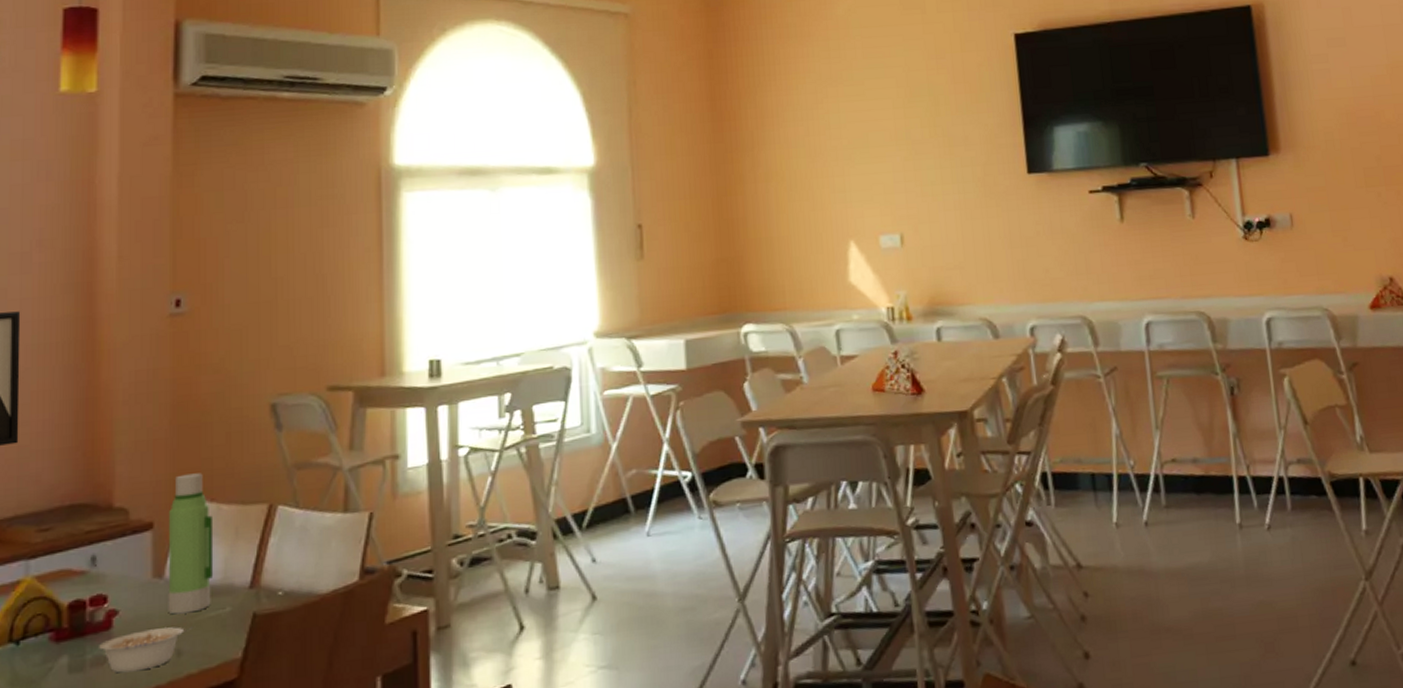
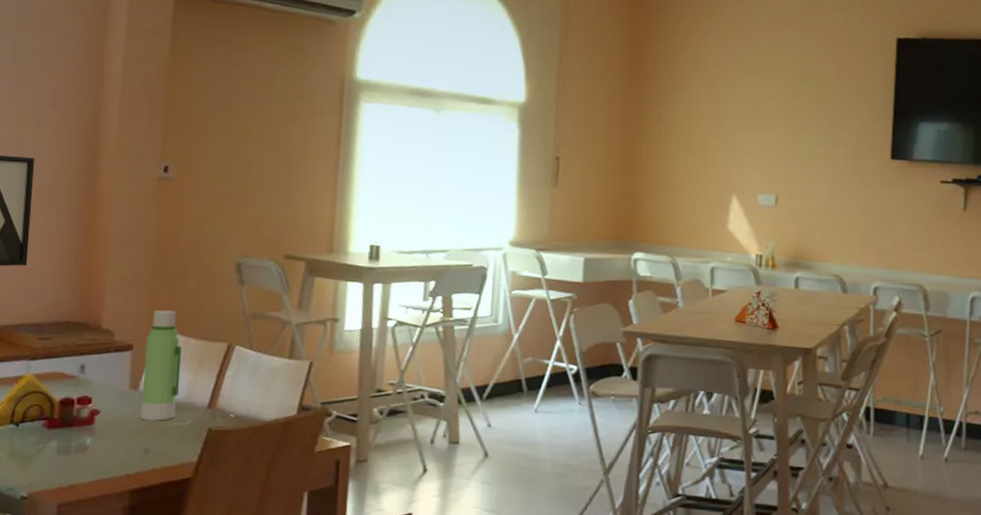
legume: present [99,626,194,673] -> none [82,429,160,461]

